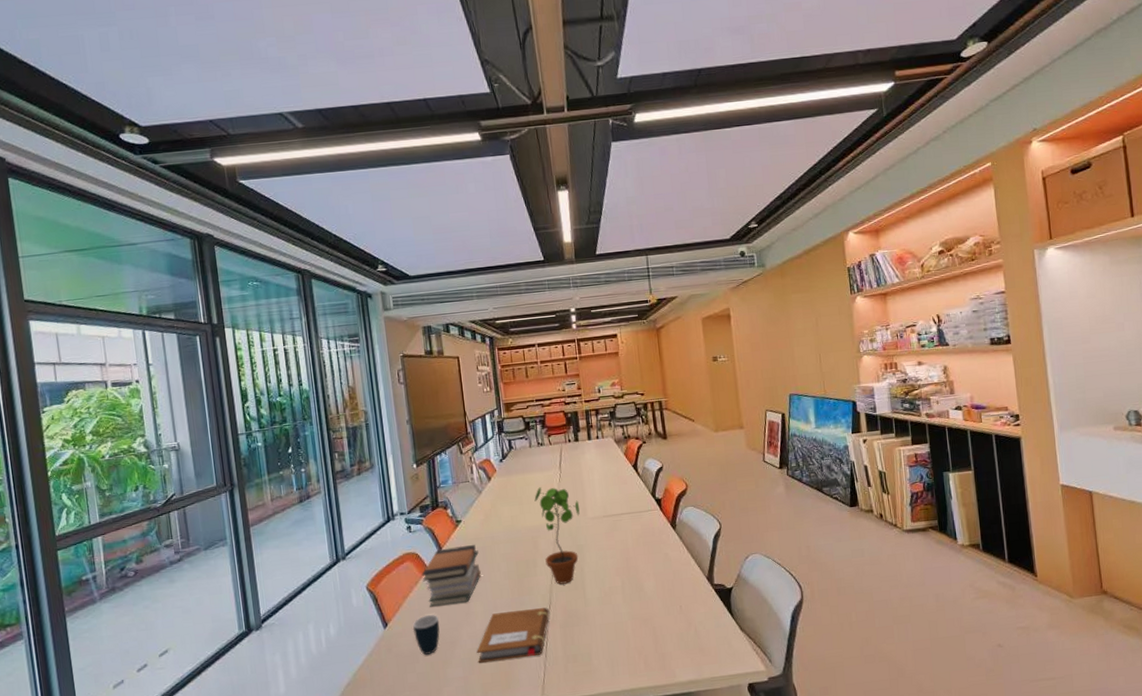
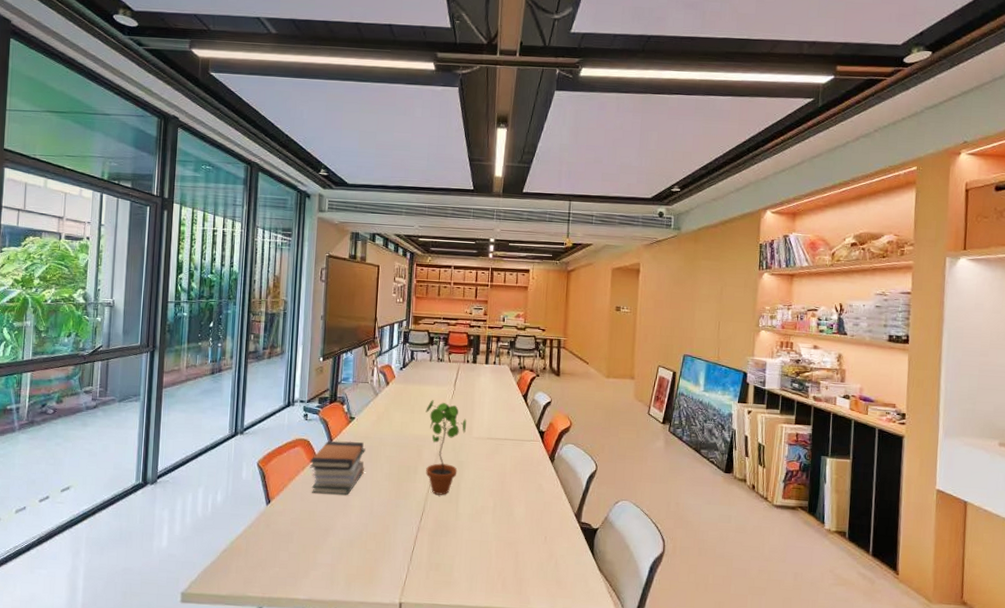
mug: present [412,615,440,655] -> none [292,500,318,537]
notebook: present [477,607,550,663] -> none [347,510,422,558]

